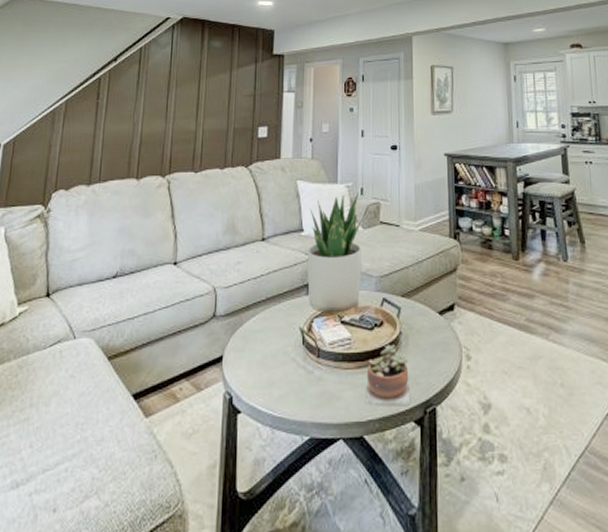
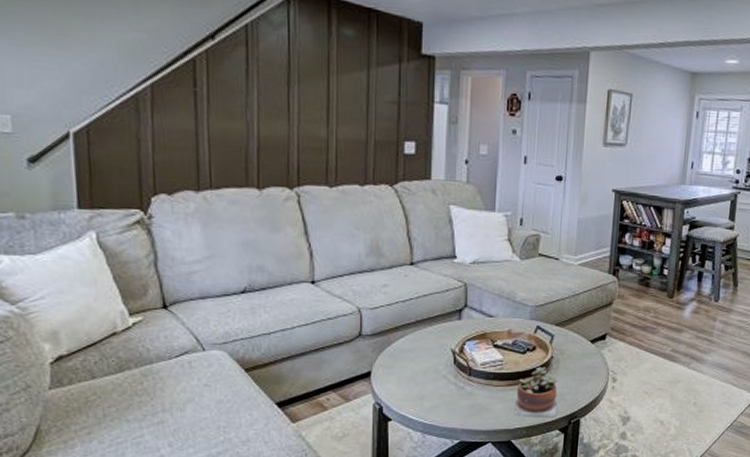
planter: present [307,194,362,314] -> none [460,224,520,338]

